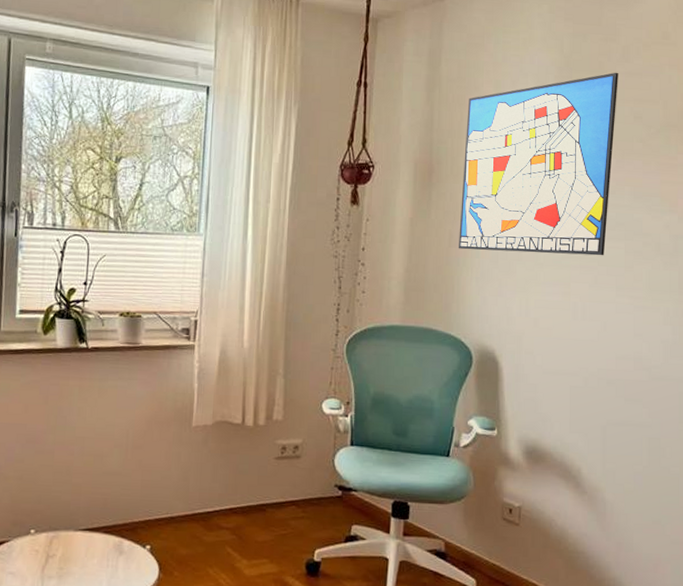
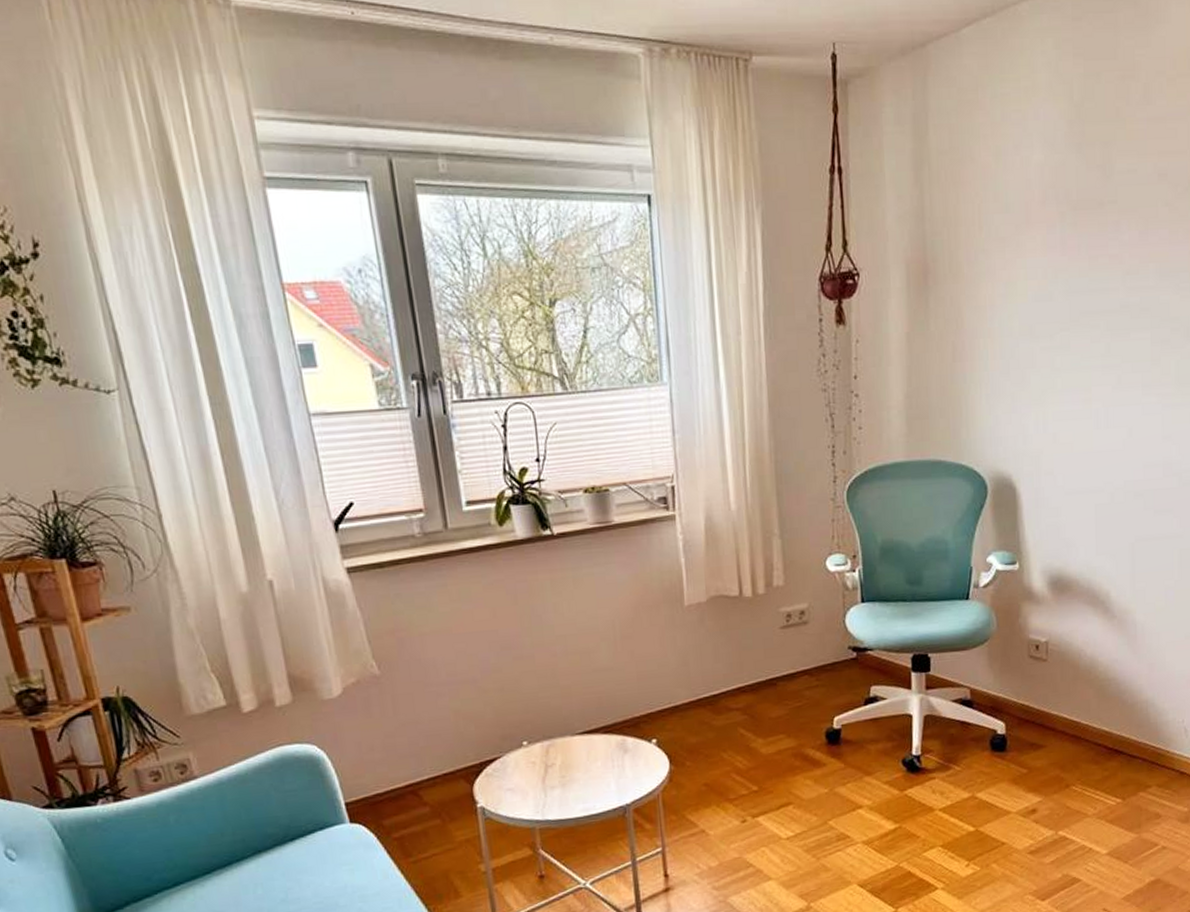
wall art: present [458,72,618,256] -> none [963,119,1139,363]

